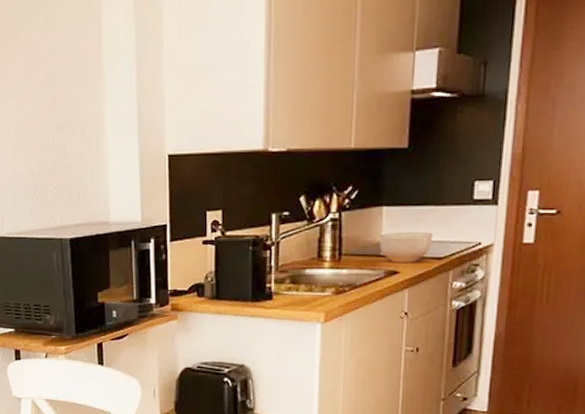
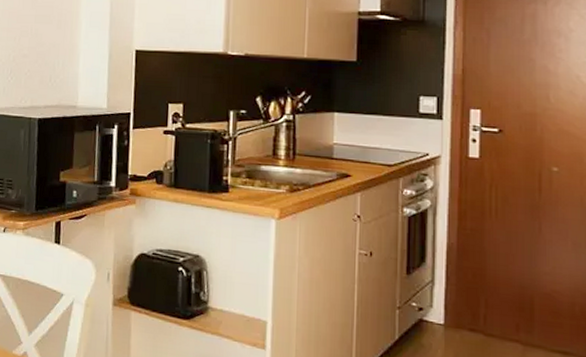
bowl: present [378,231,433,262] -> none [331,137,382,167]

